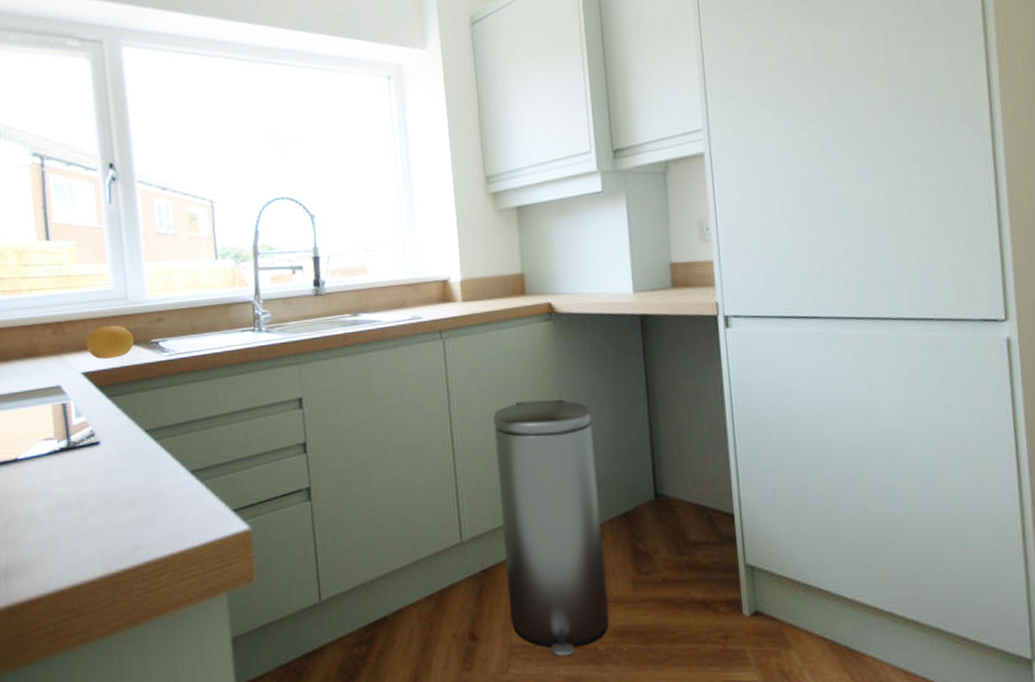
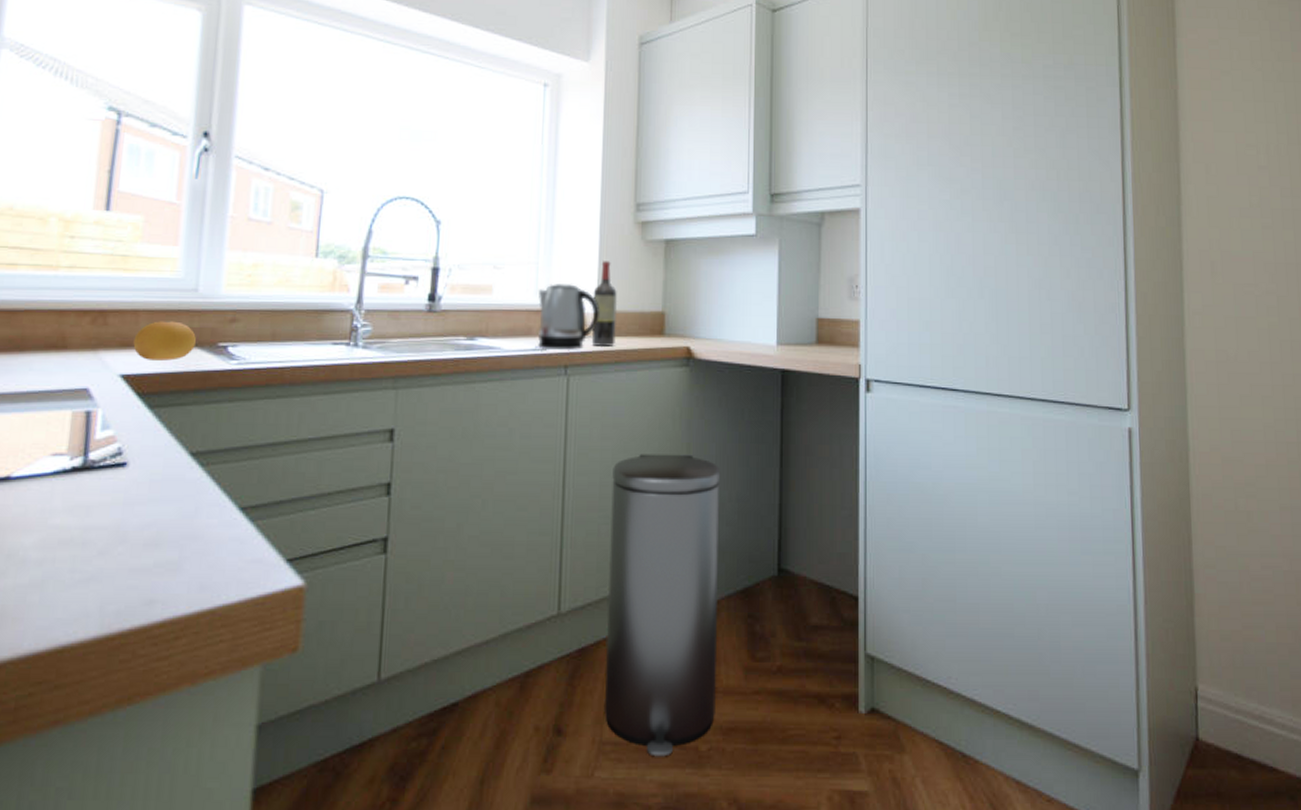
kettle: none [408,257,465,319] -> present [538,284,599,351]
wine bottle: none [456,233,482,311] -> present [591,261,617,346]

